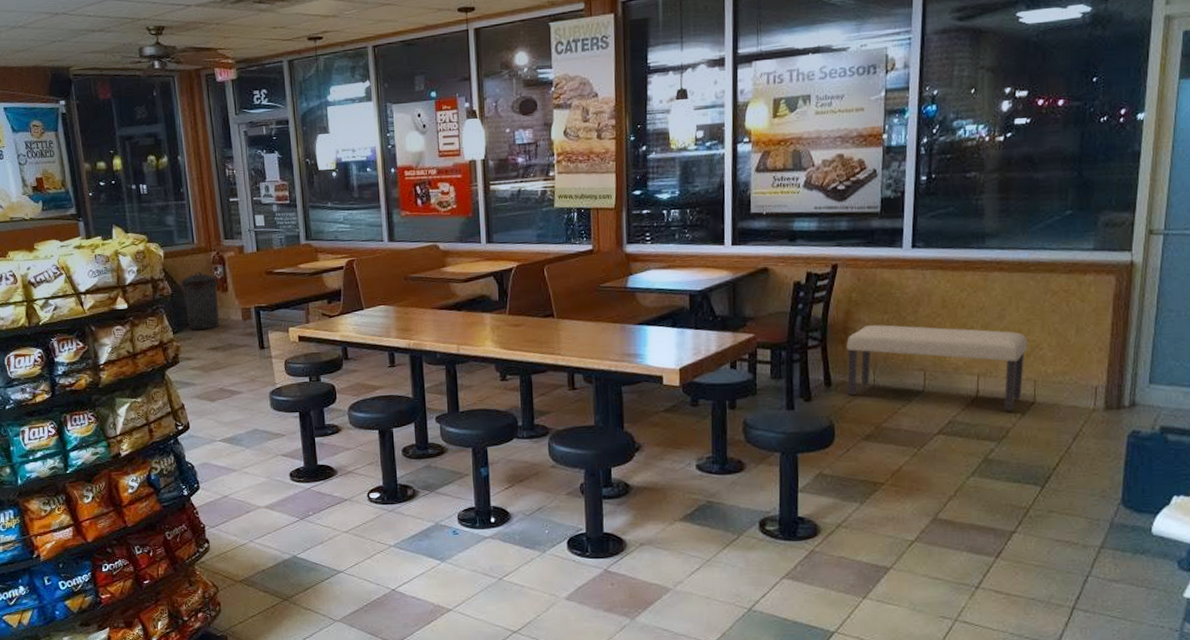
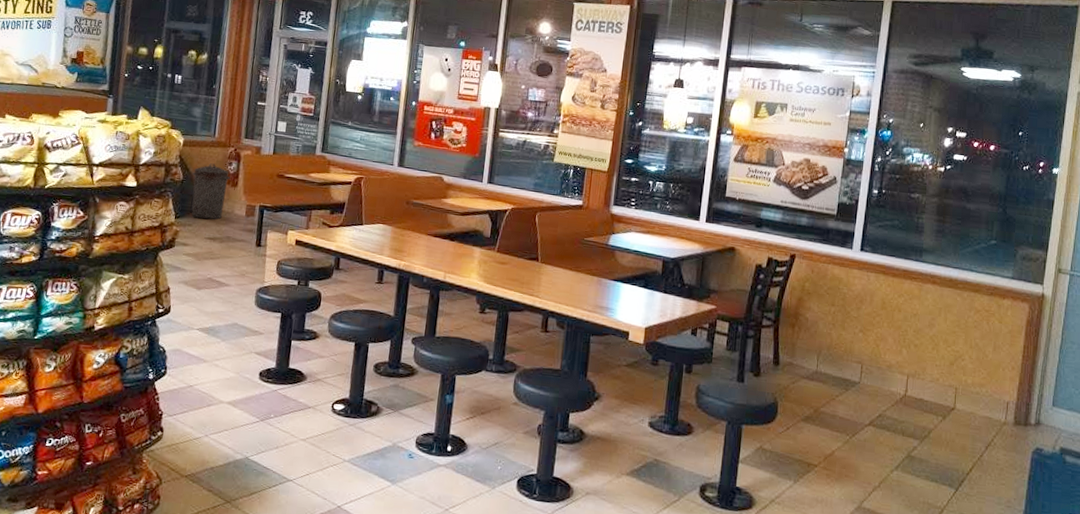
bench: present [846,325,1028,411] -> none [793,314,952,414]

